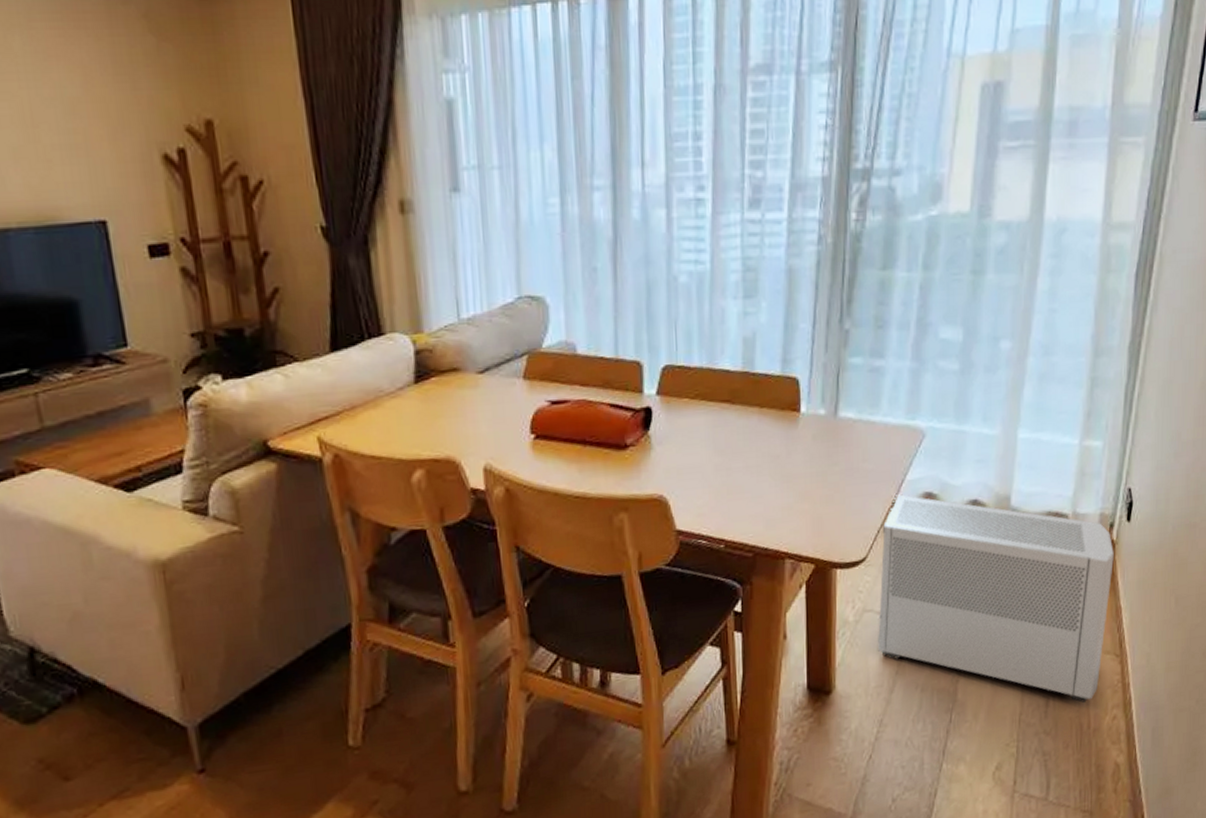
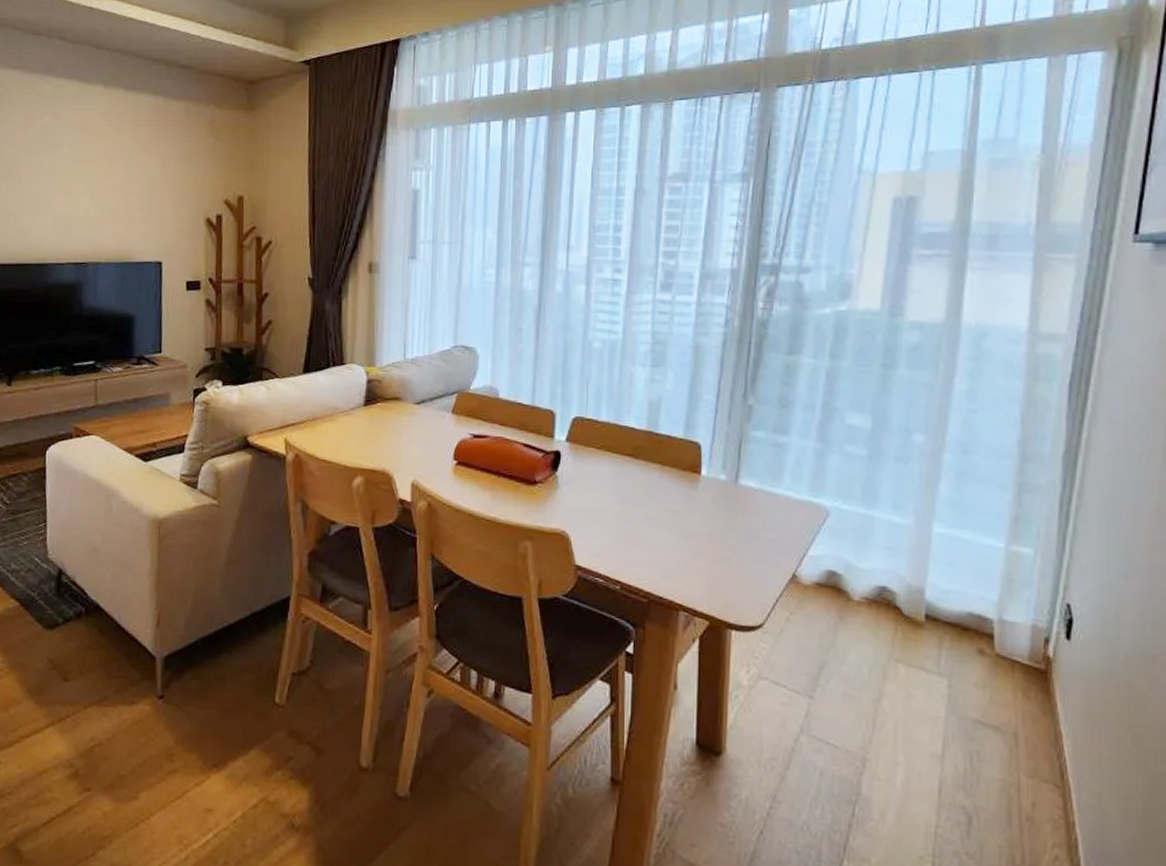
air purifier: present [878,494,1114,703] -> none [773,567,1050,832]

